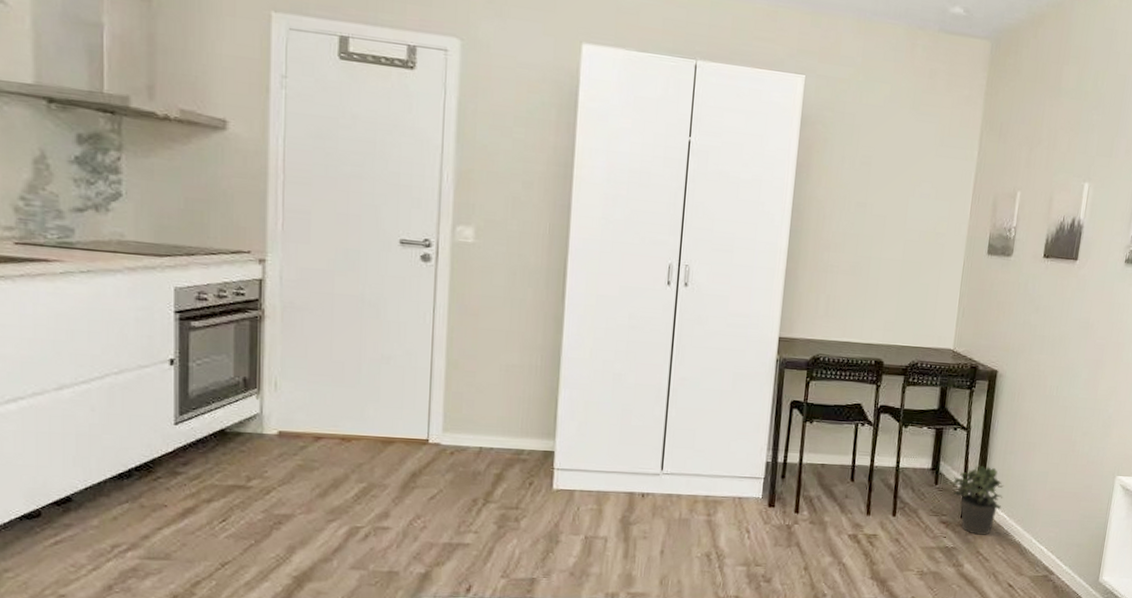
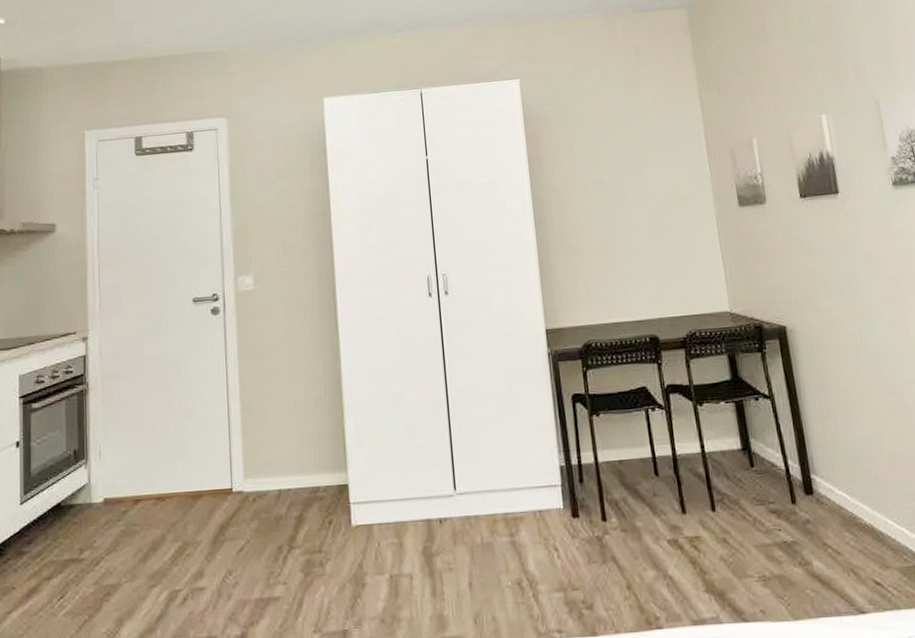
potted plant: present [952,465,1004,535] -> none [769,437,838,523]

